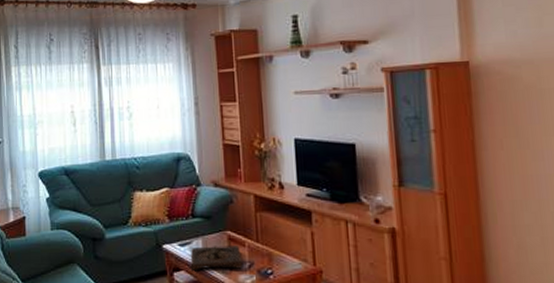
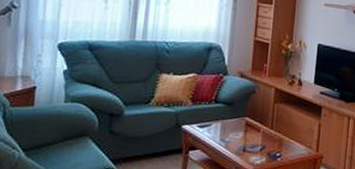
wooden tray: present [190,246,244,272] -> none [206,129,256,151]

